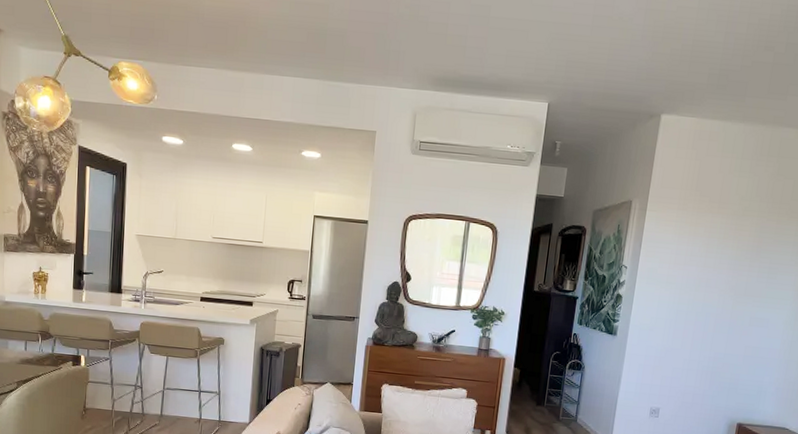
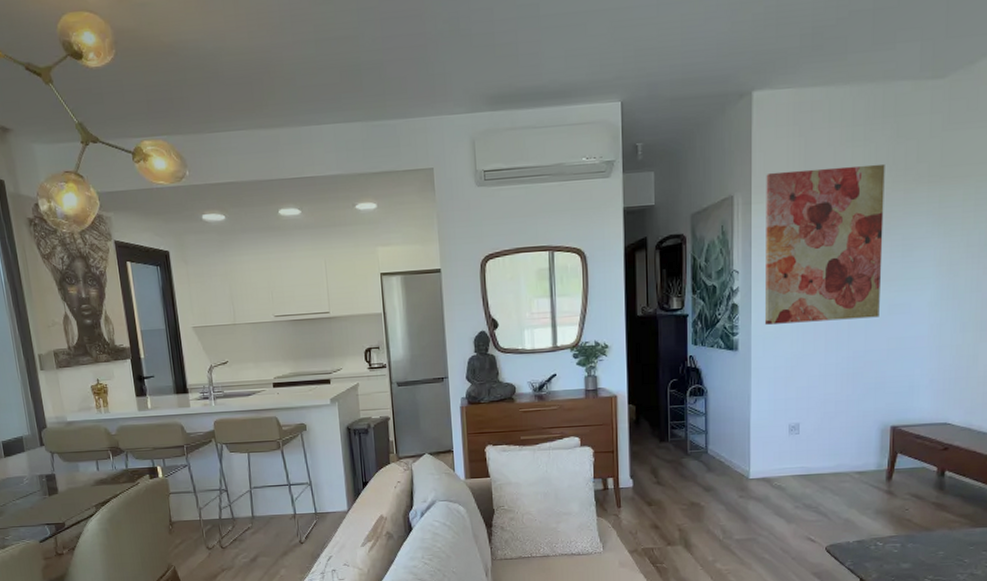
wall art: none [642,186,764,327] -> present [764,163,885,325]

